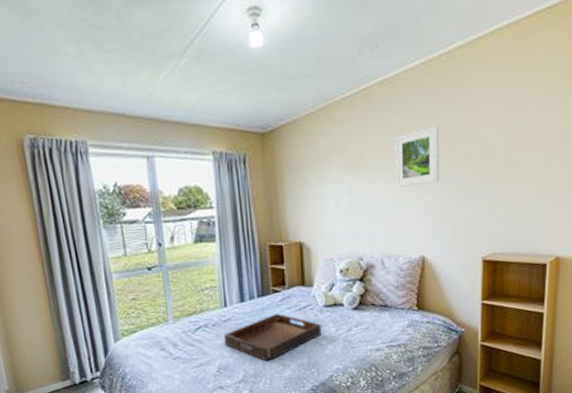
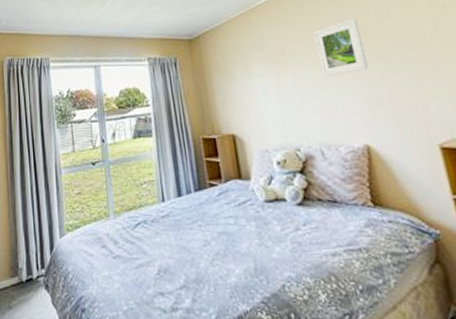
serving tray: present [223,314,322,361] -> none [162,209,266,263]

